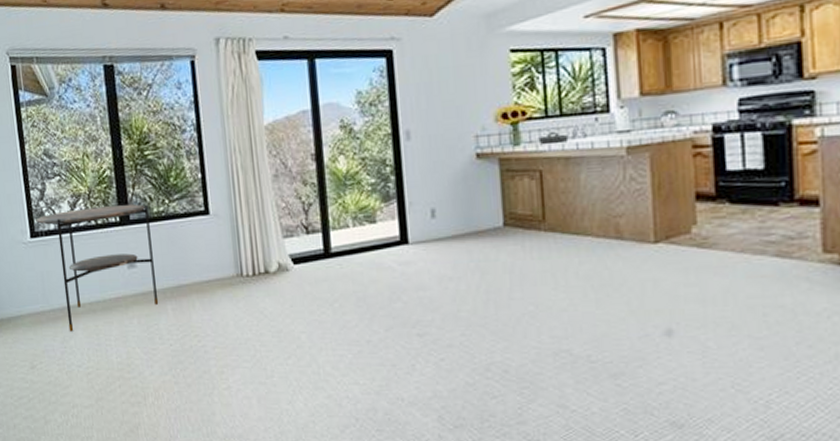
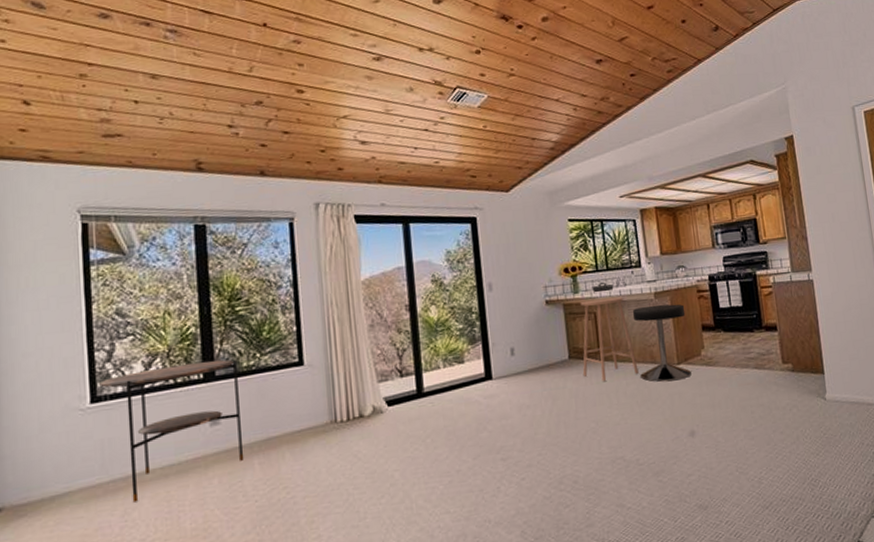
stool: none [520,151,597,258] -> present [580,297,639,382]
bar stool: none [593,163,674,264] -> present [632,304,691,382]

